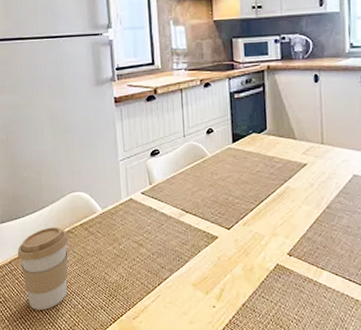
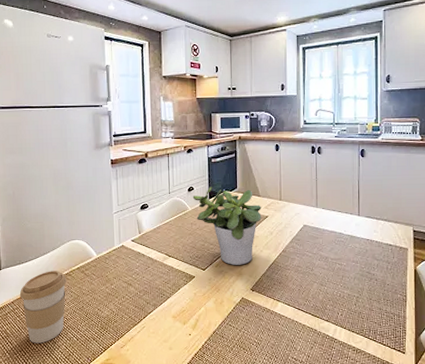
potted plant: none [212,128,299,224] -> present [192,186,262,265]

